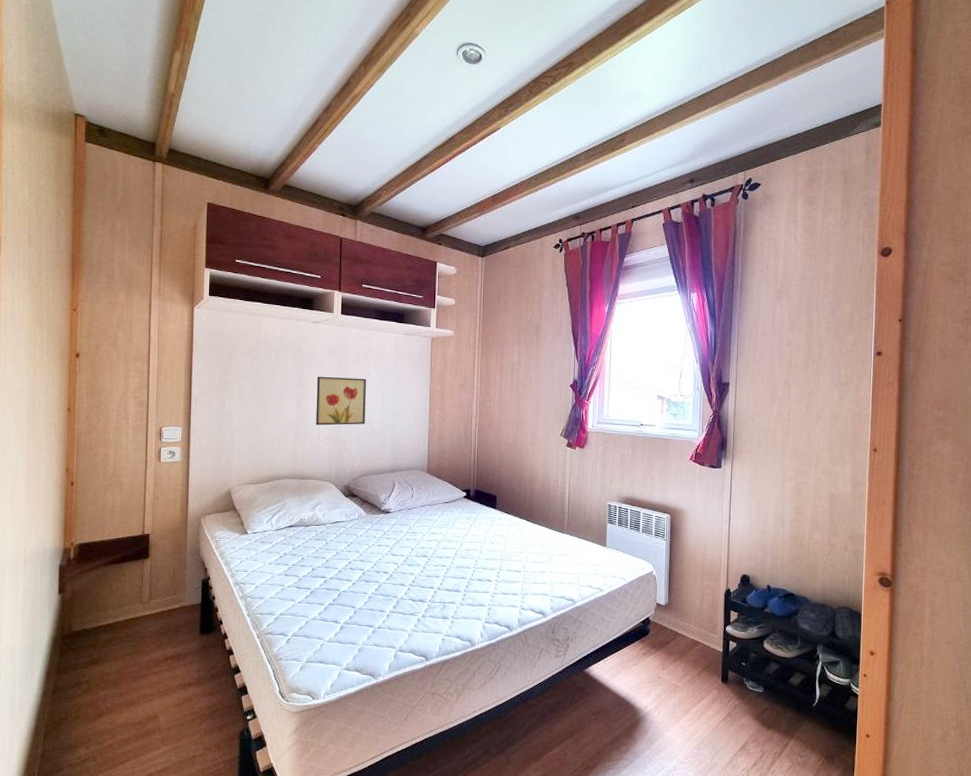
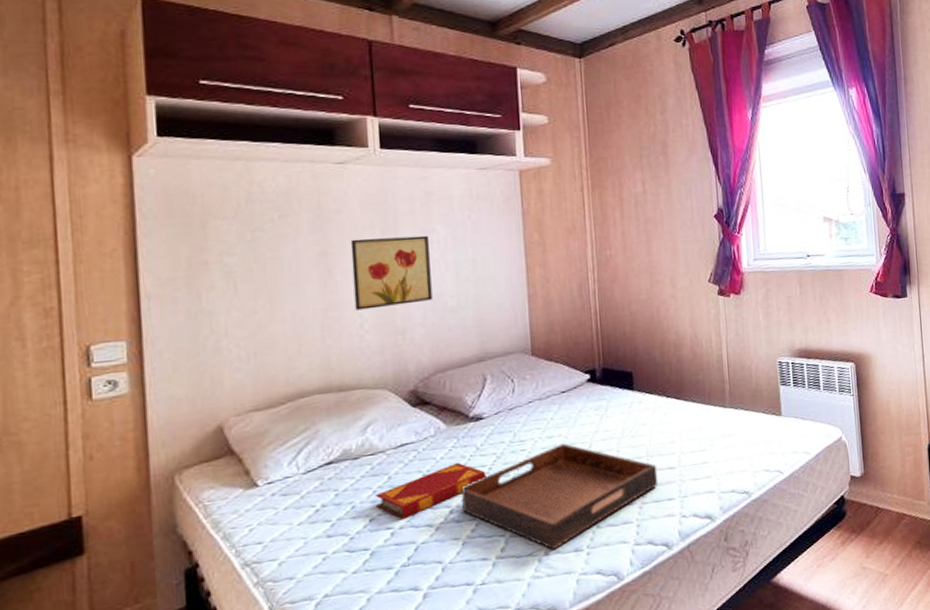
hardback book: none [317,540,388,573] -> present [376,462,486,520]
serving tray: none [371,540,508,614] -> present [461,443,659,550]

